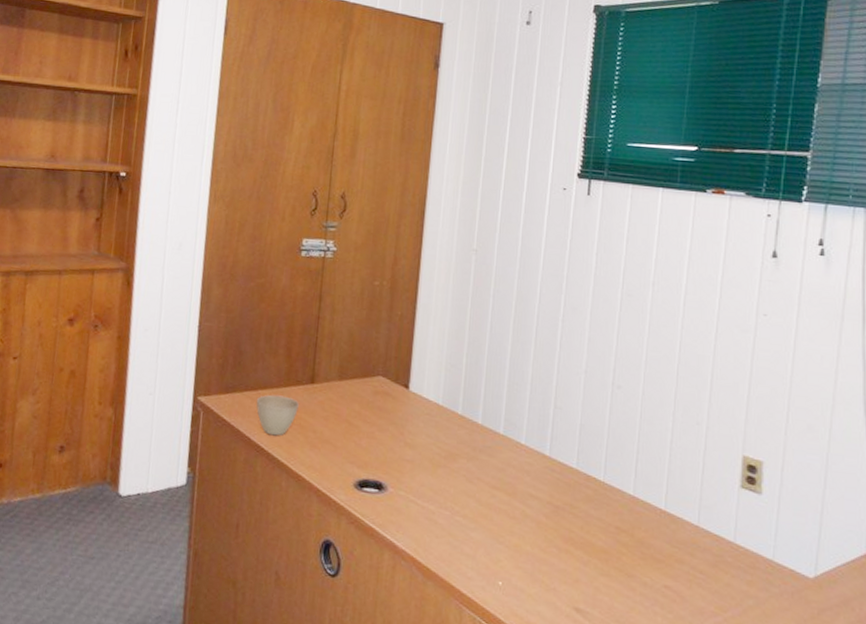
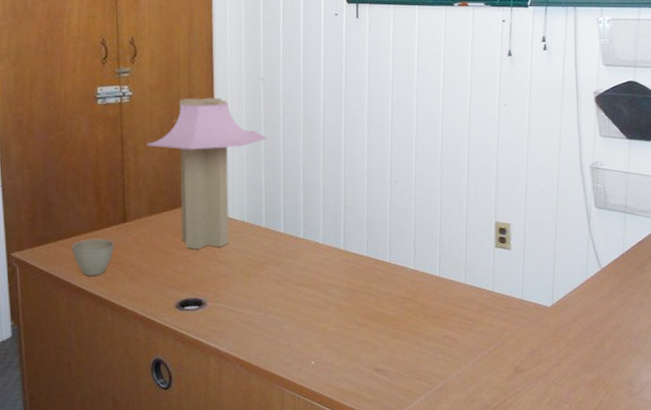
table lamp: none [345,260,473,428] -> present [147,97,266,250]

